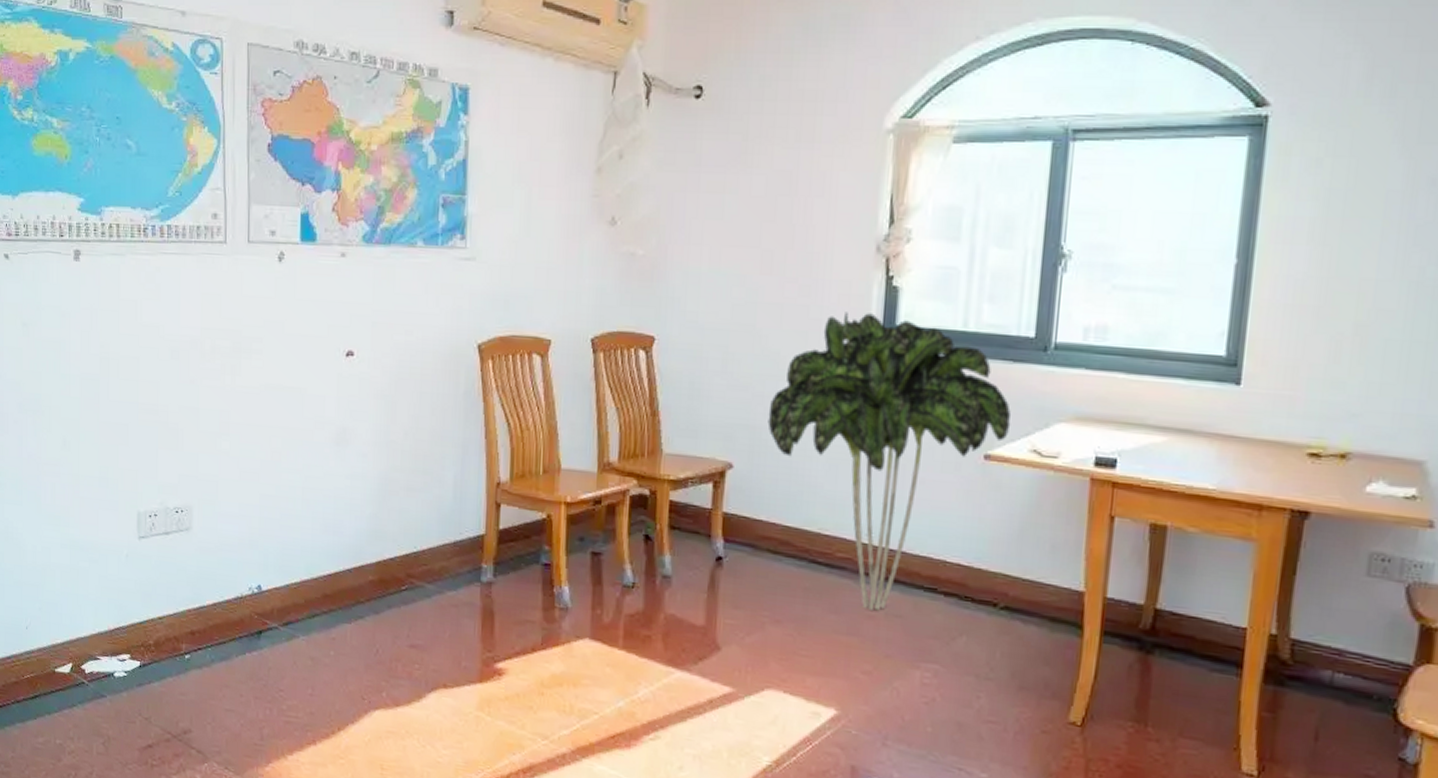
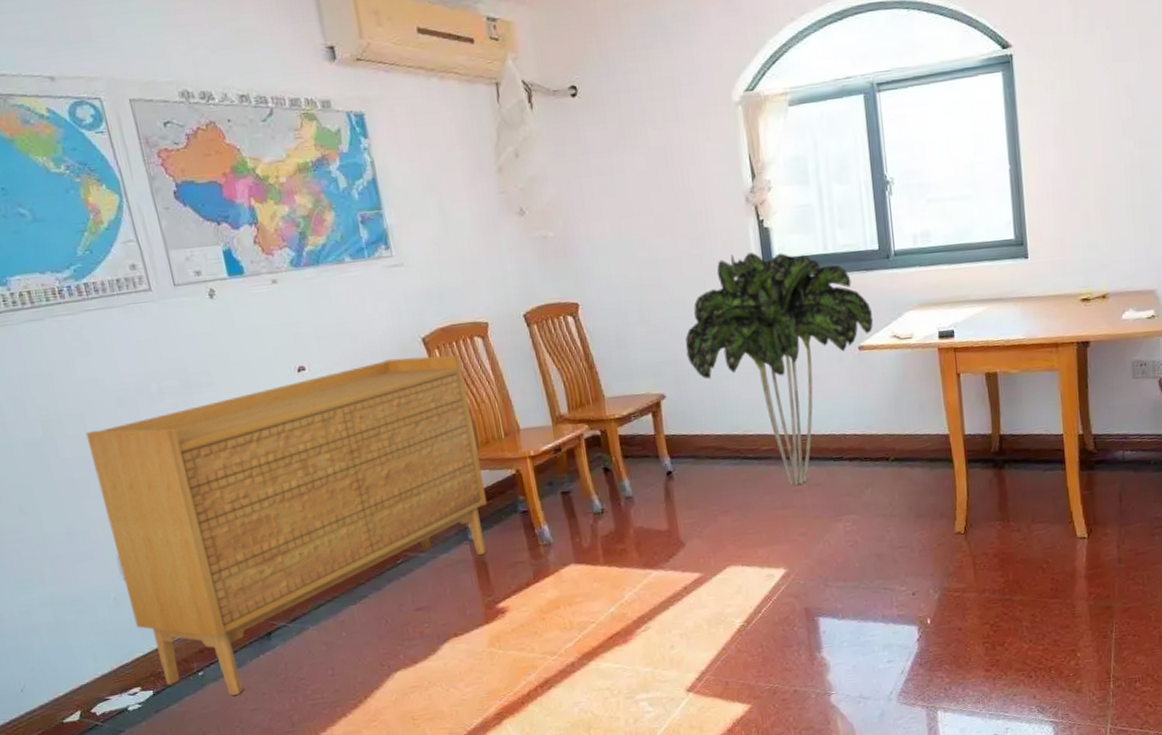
sideboard: none [136,361,514,690] -> present [85,355,488,695]

